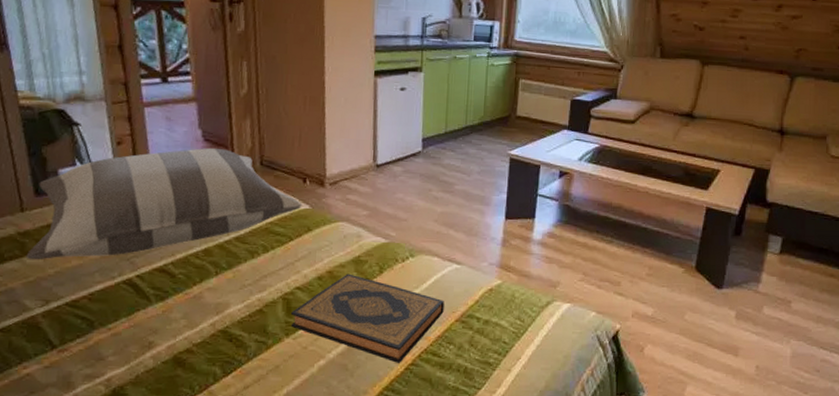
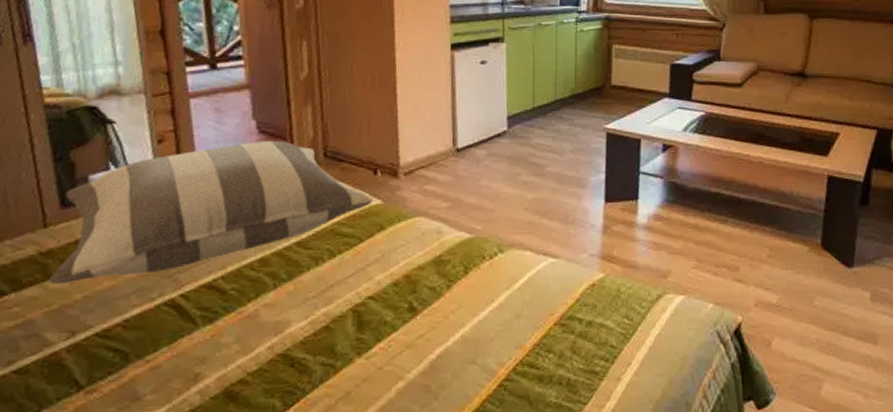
hardback book: present [290,273,444,363] -> none [363,276,540,379]

